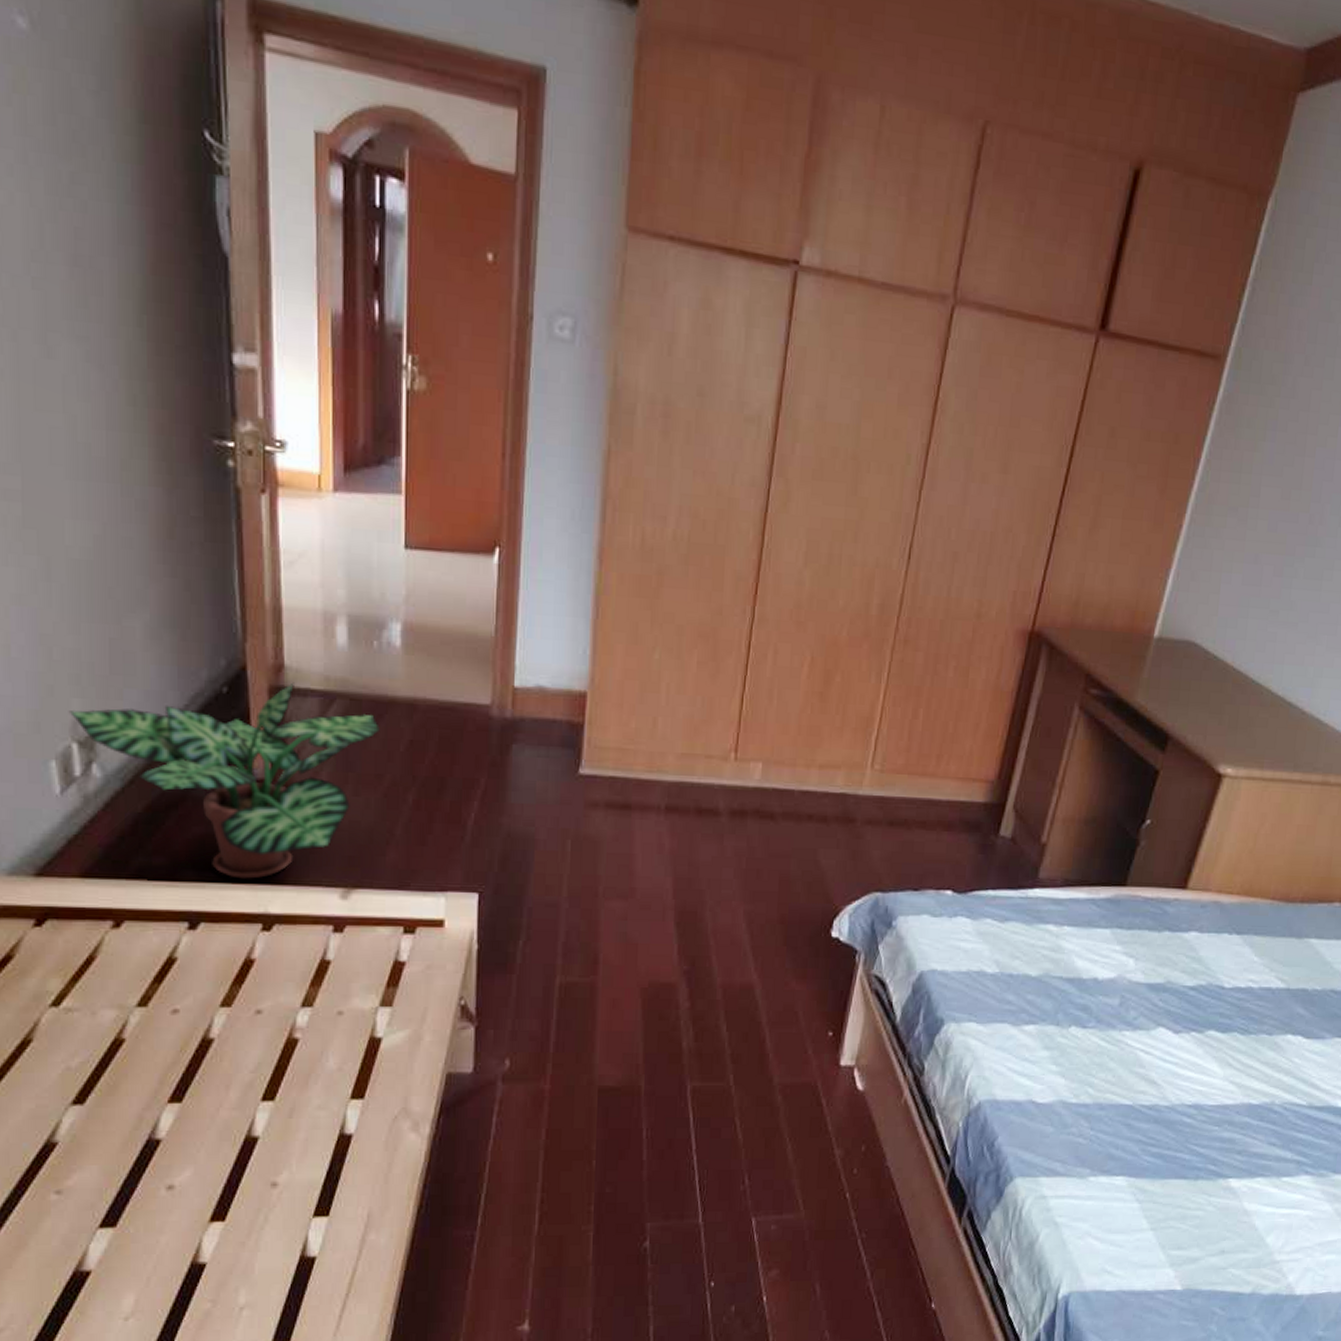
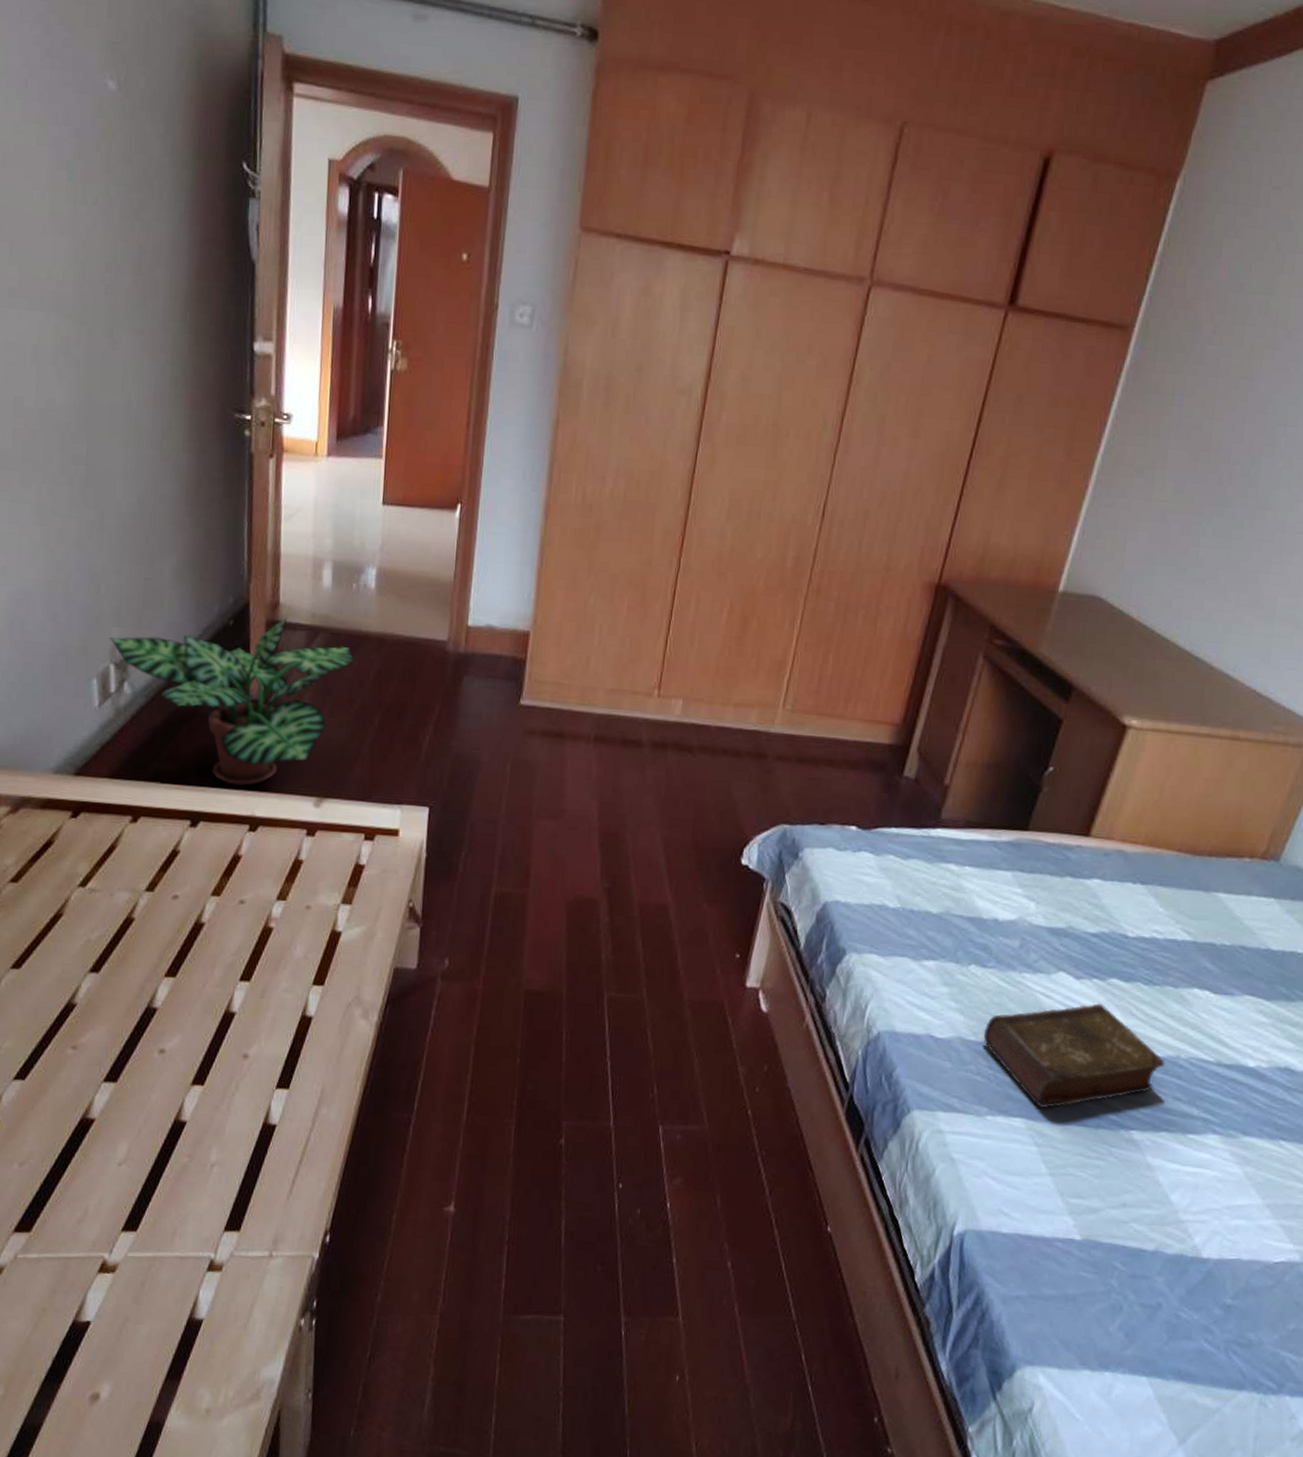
book: none [1084,1056,1260,1164] -> present [983,1003,1165,1108]

